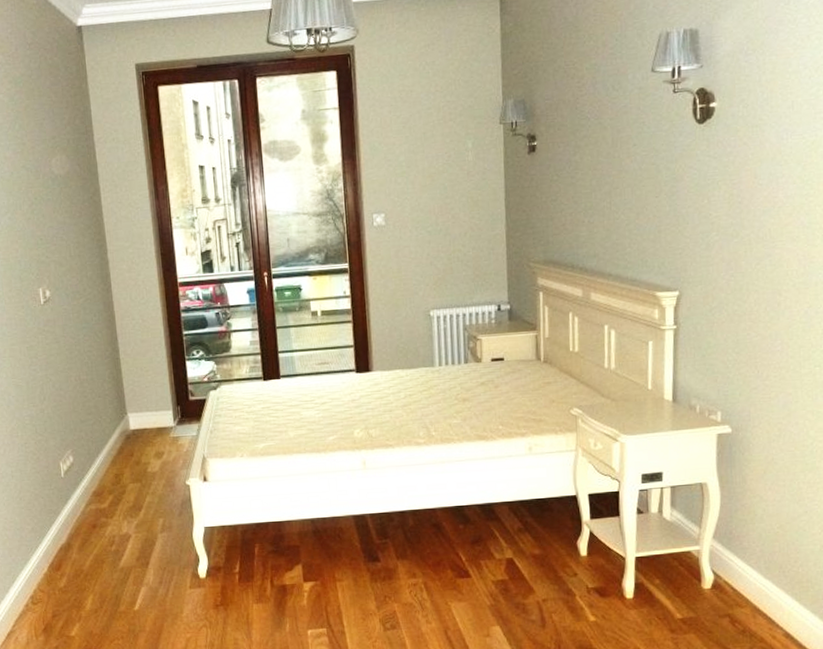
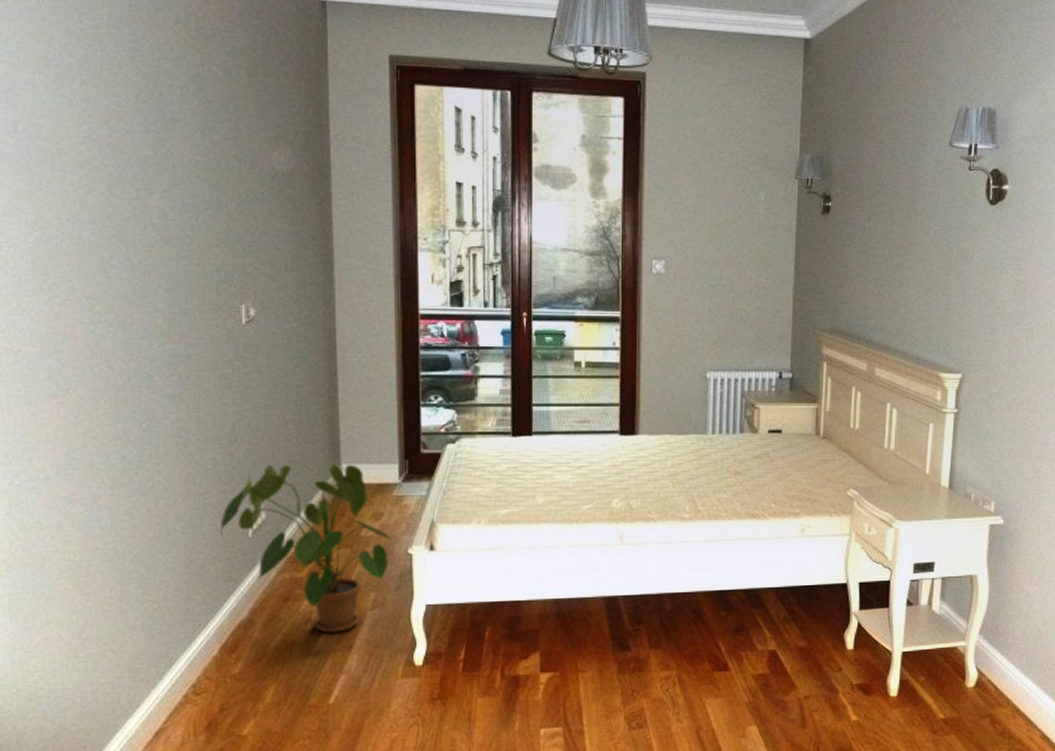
house plant: none [39,413,173,553] -> present [219,464,393,633]

